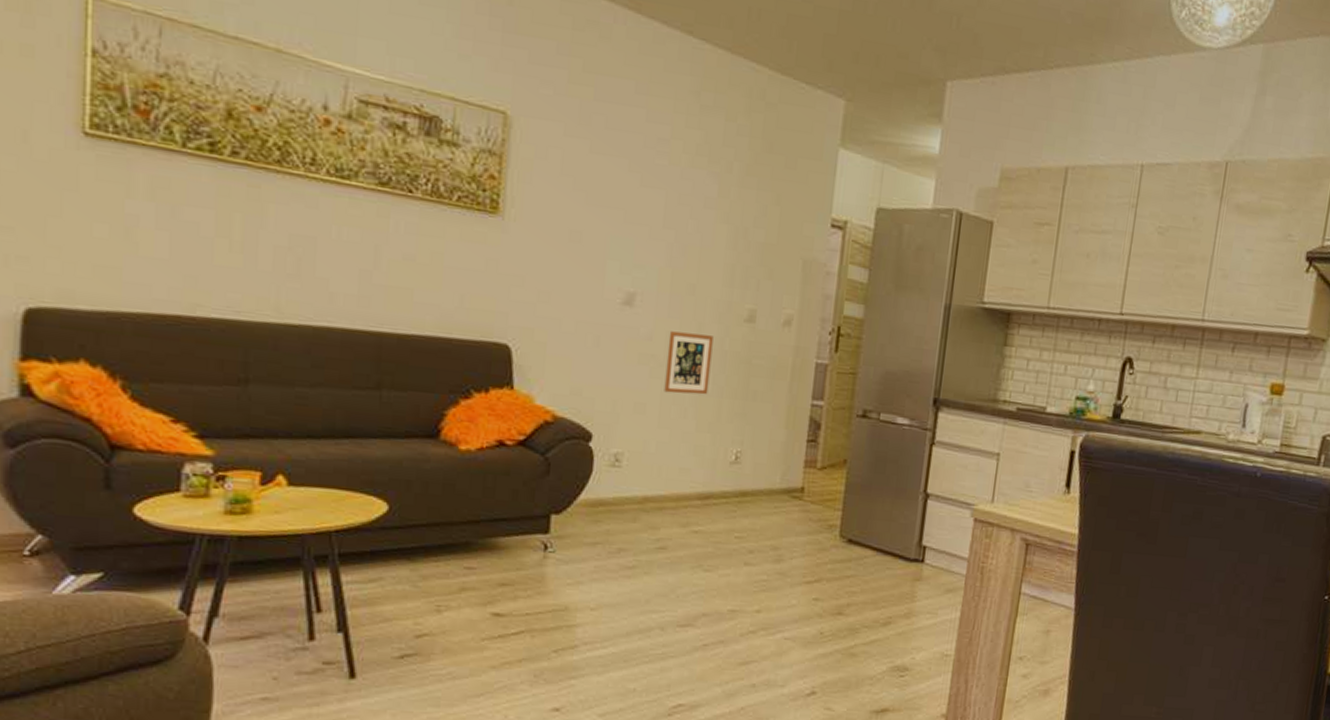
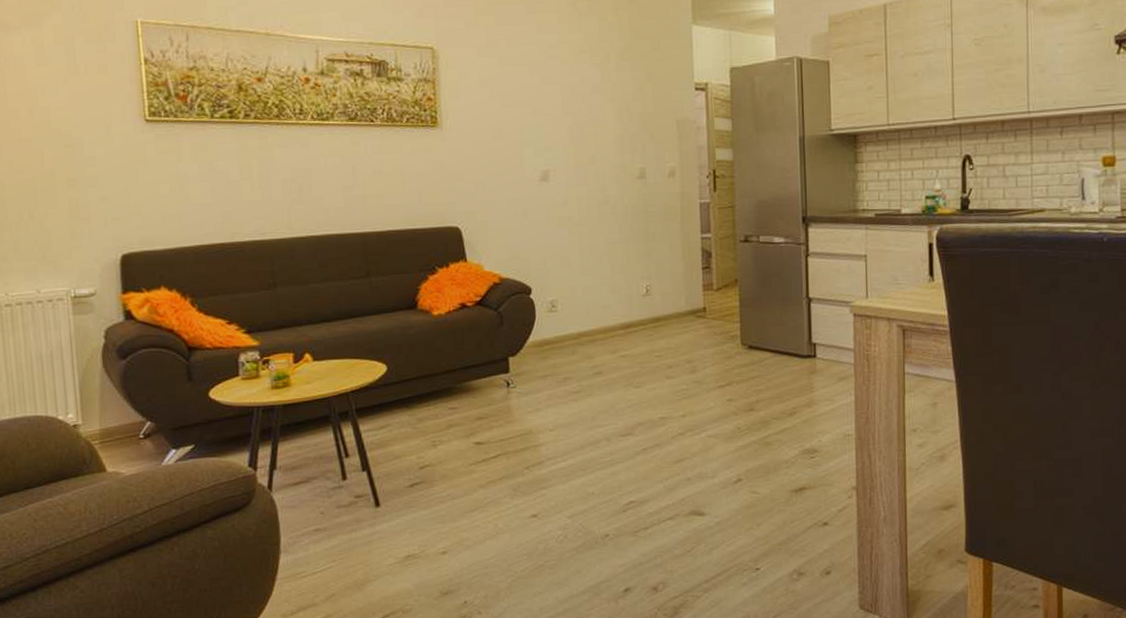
picture frame: present [664,331,714,395] -> none [579,194,617,246]

